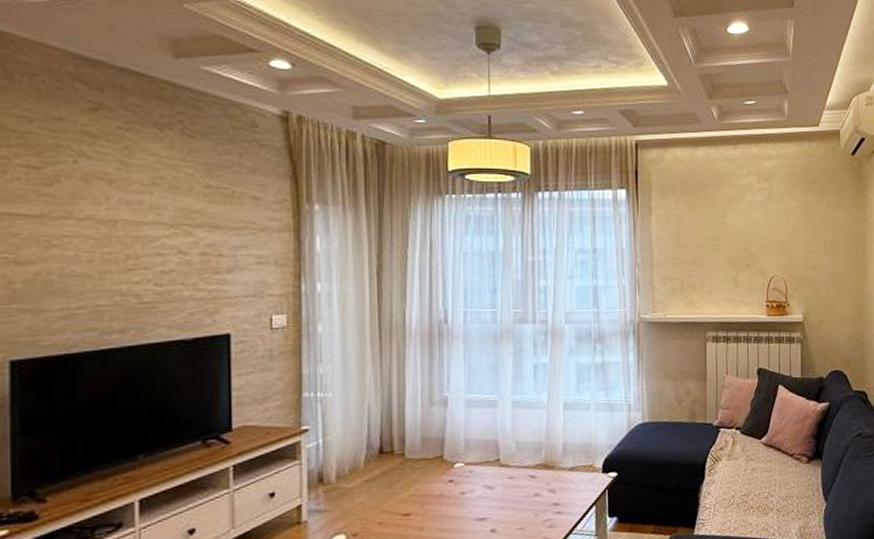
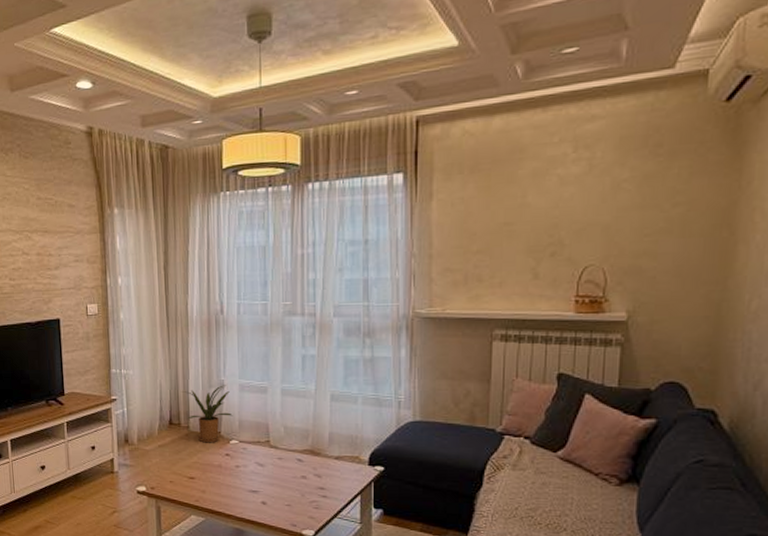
house plant: none [395,401,458,471] -> present [181,385,233,443]

